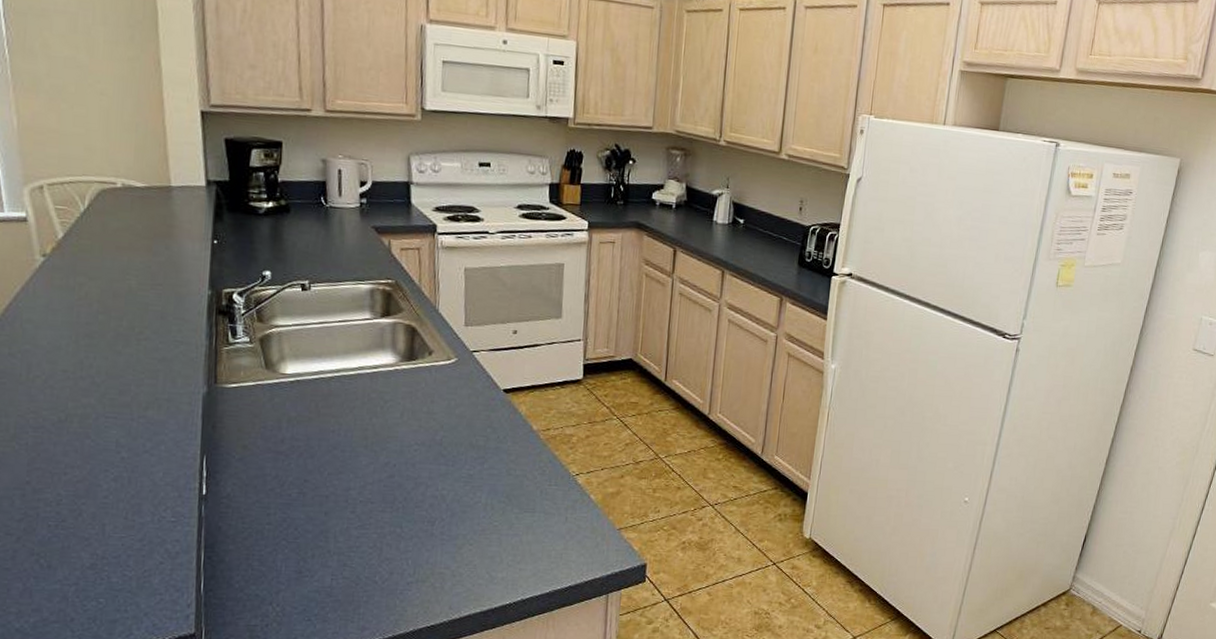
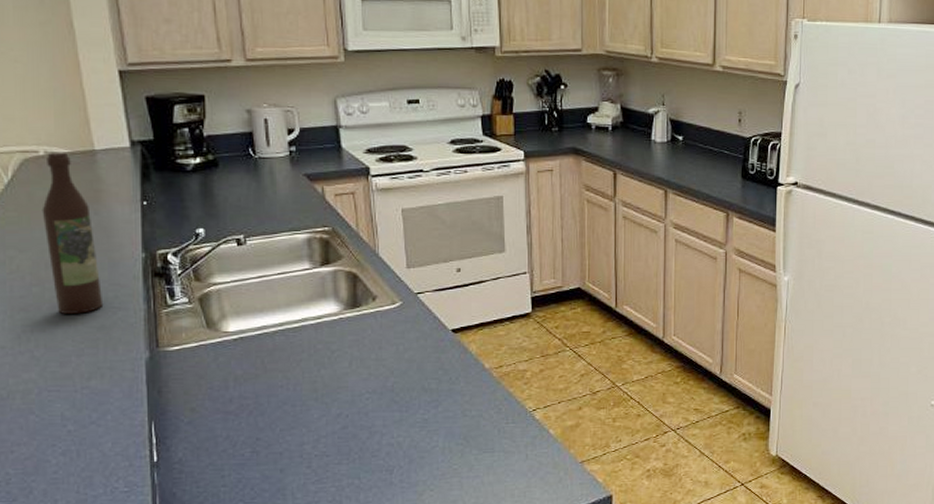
wine bottle: none [114,184,167,345] -> present [42,152,104,314]

